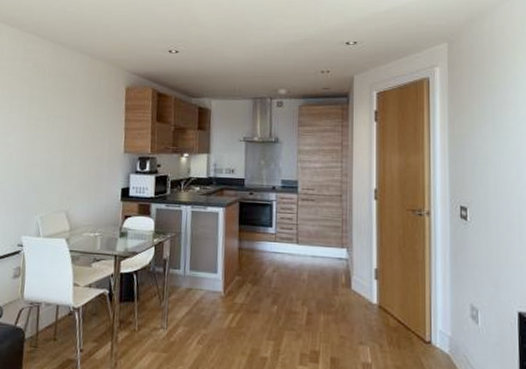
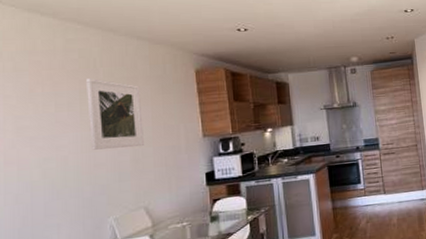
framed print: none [31,86,77,154] -> present [86,78,144,150]

